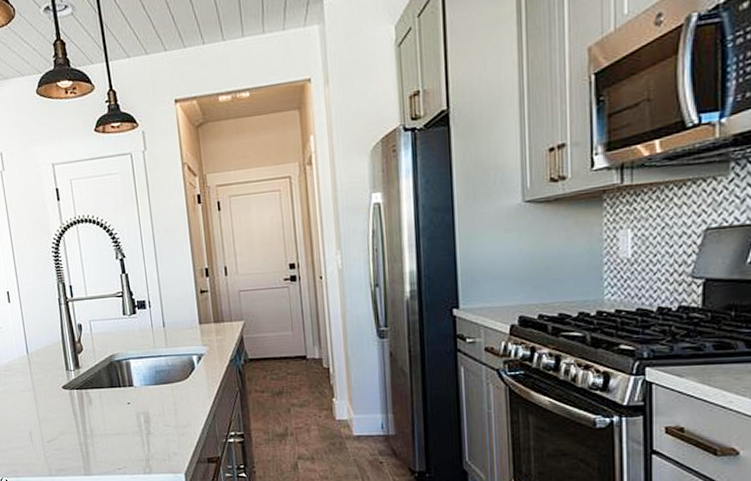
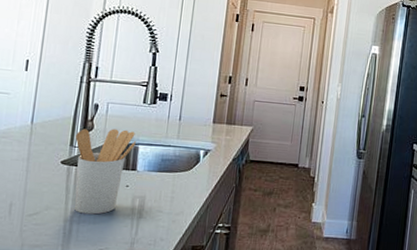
utensil holder: none [68,346,126,436] -> present [74,129,136,215]

